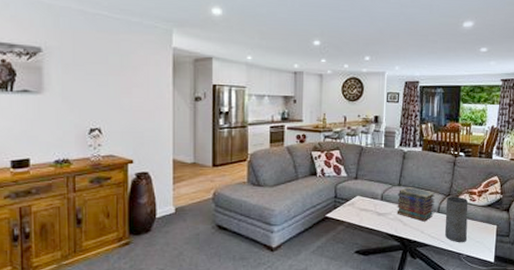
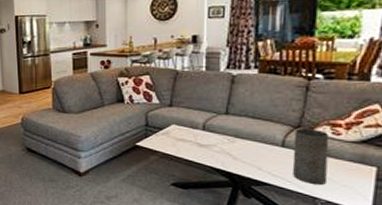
book stack: present [396,186,435,222] -> none [223,115,277,157]

